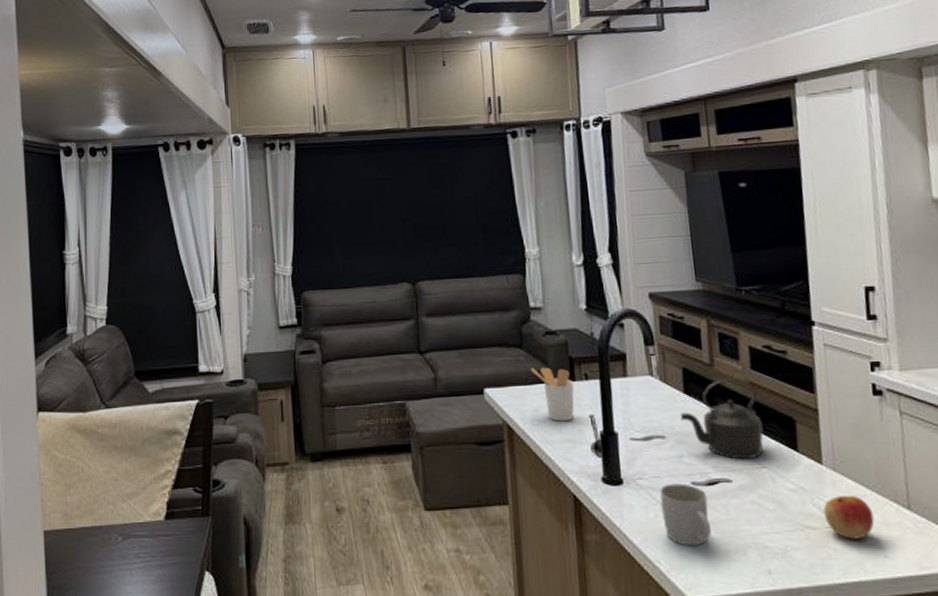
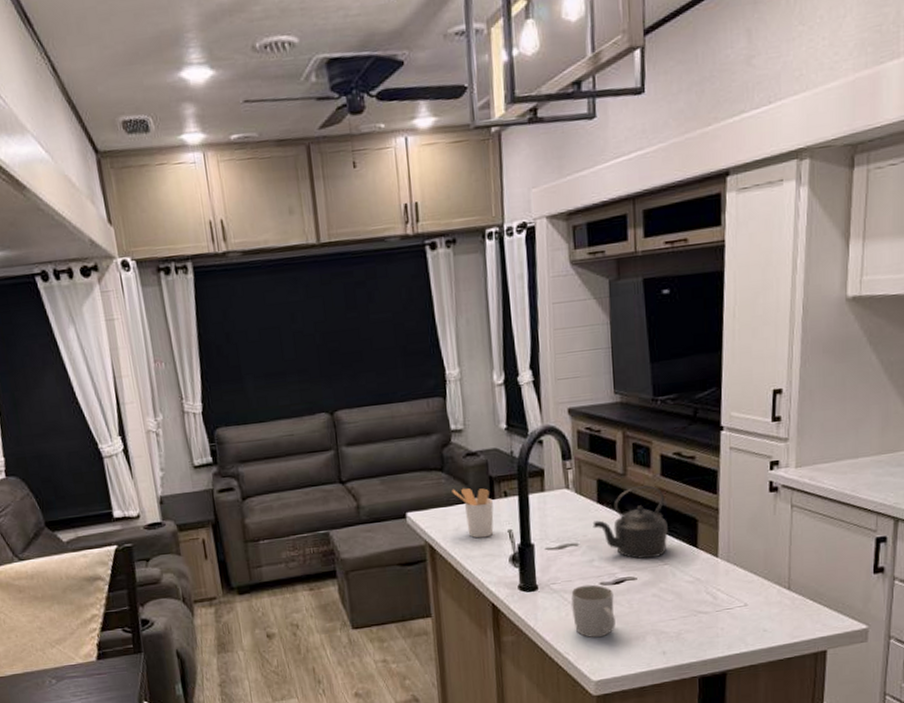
apple: present [823,496,875,539] -> none [715,582,758,619]

